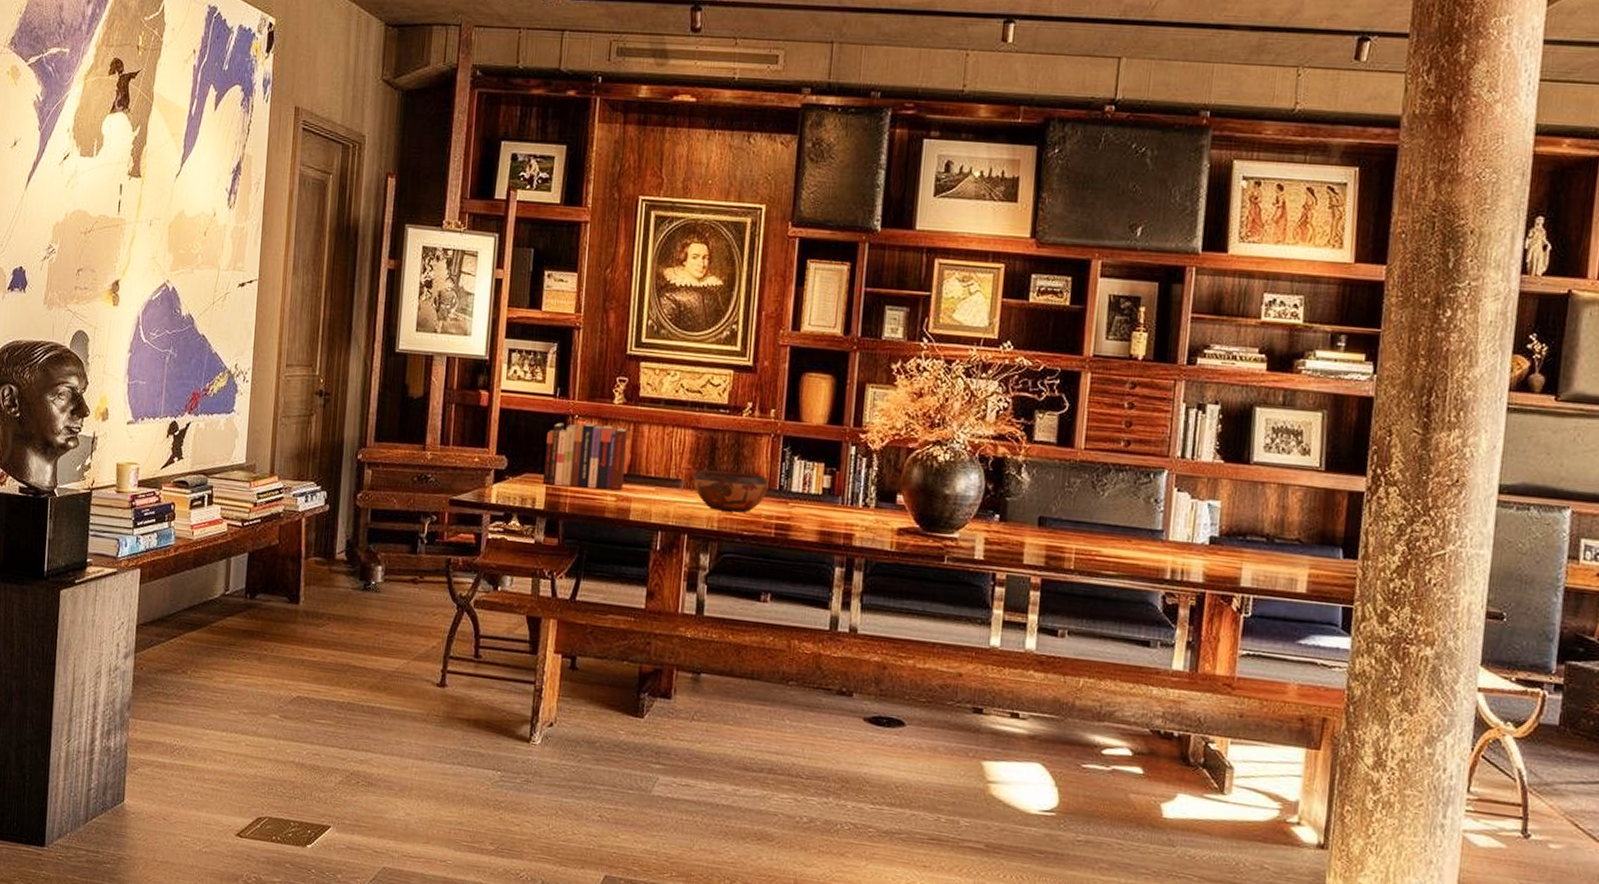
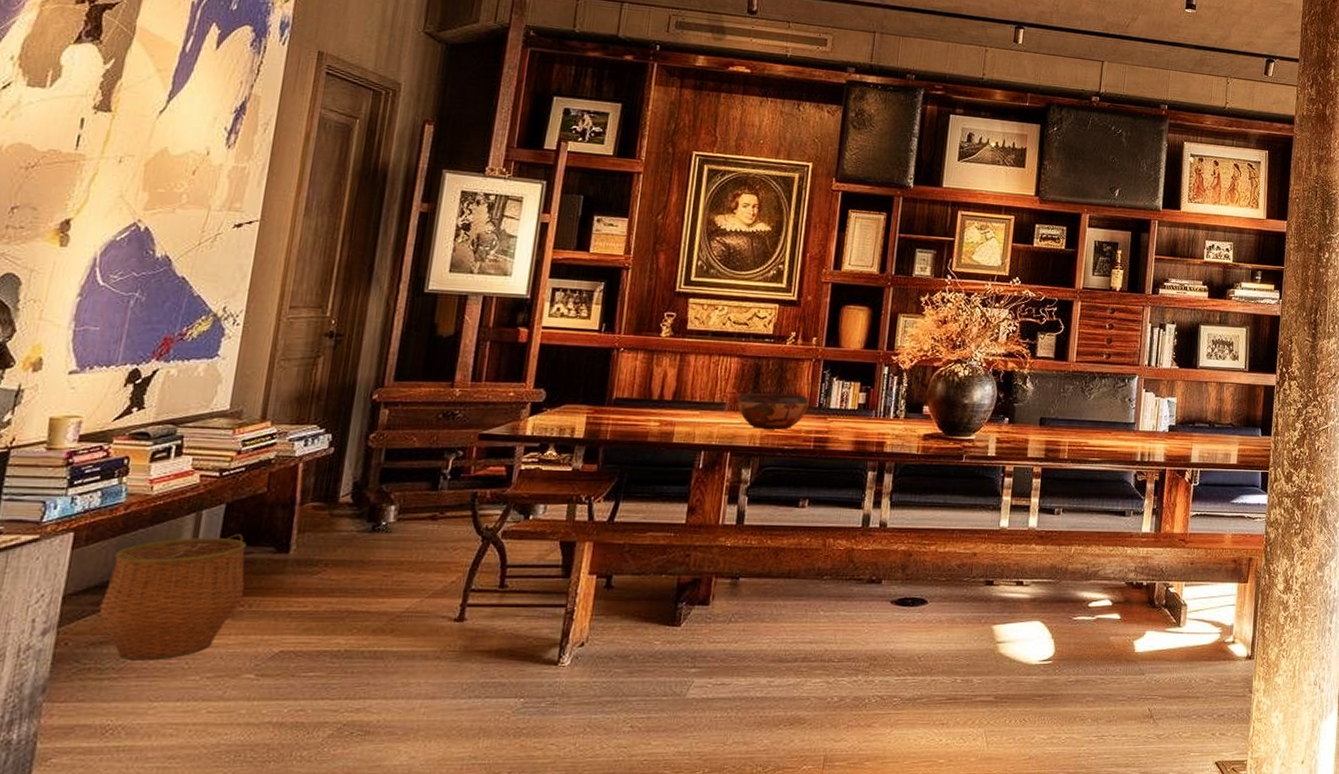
basket: none [162,581,267,692] -> present [99,534,247,661]
books: present [542,422,629,491] -> none [583,355,675,417]

